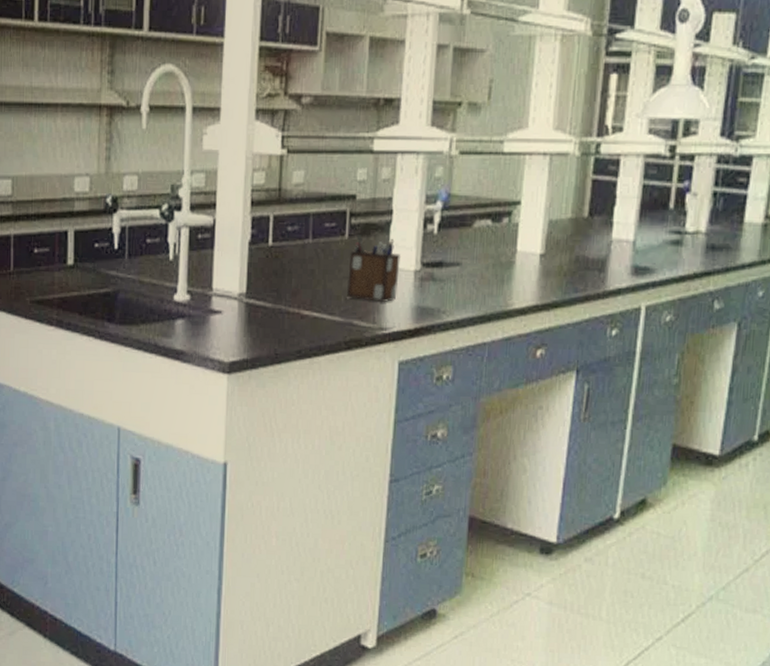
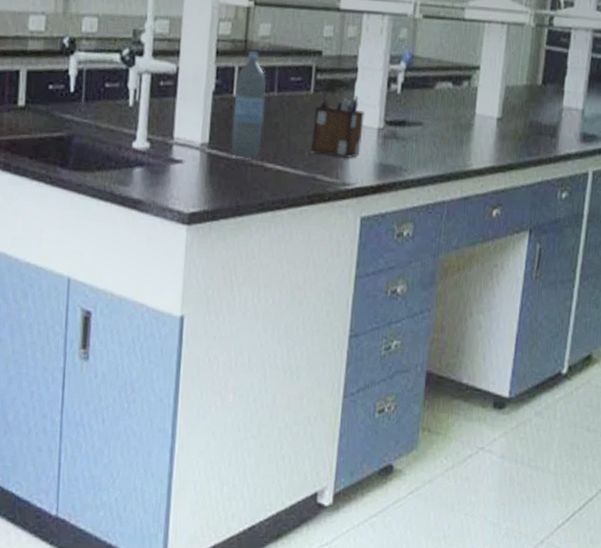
water bottle: none [268,200,302,307] -> present [231,51,267,159]

